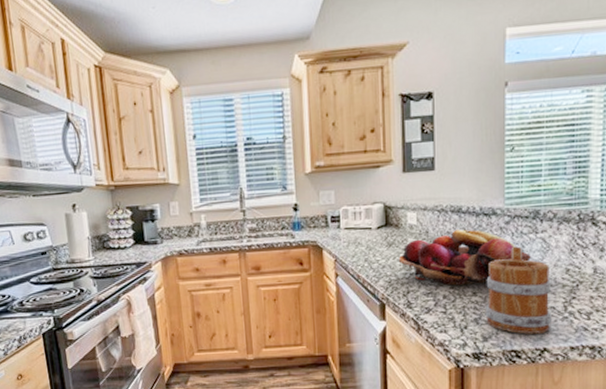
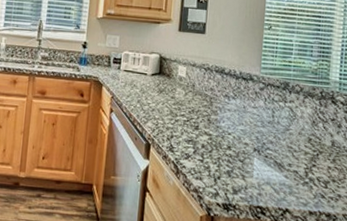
fruit basket: present [399,229,531,286] -> none [167,87,280,139]
mug: present [485,246,552,334] -> none [236,110,295,195]

